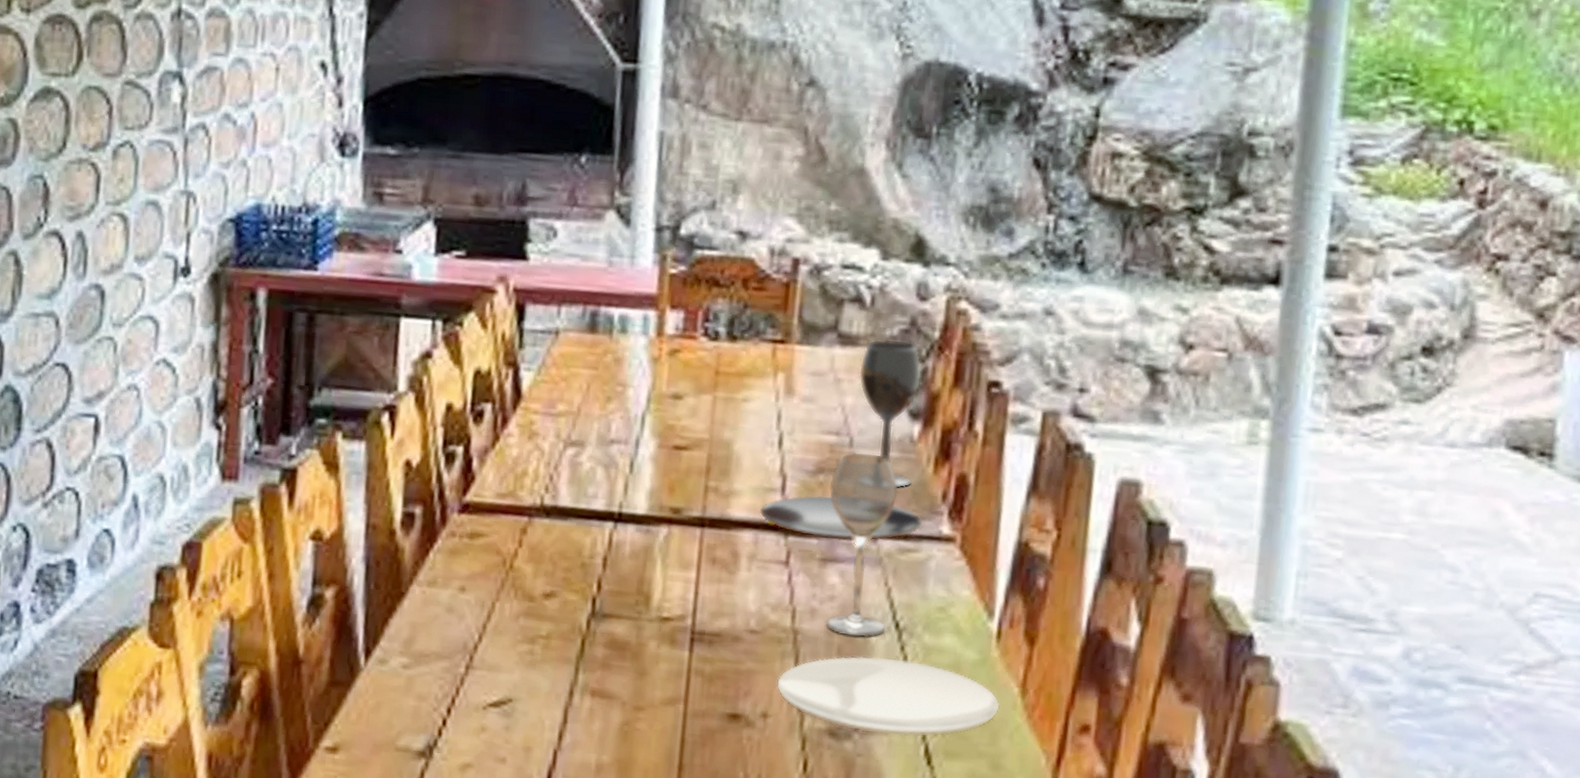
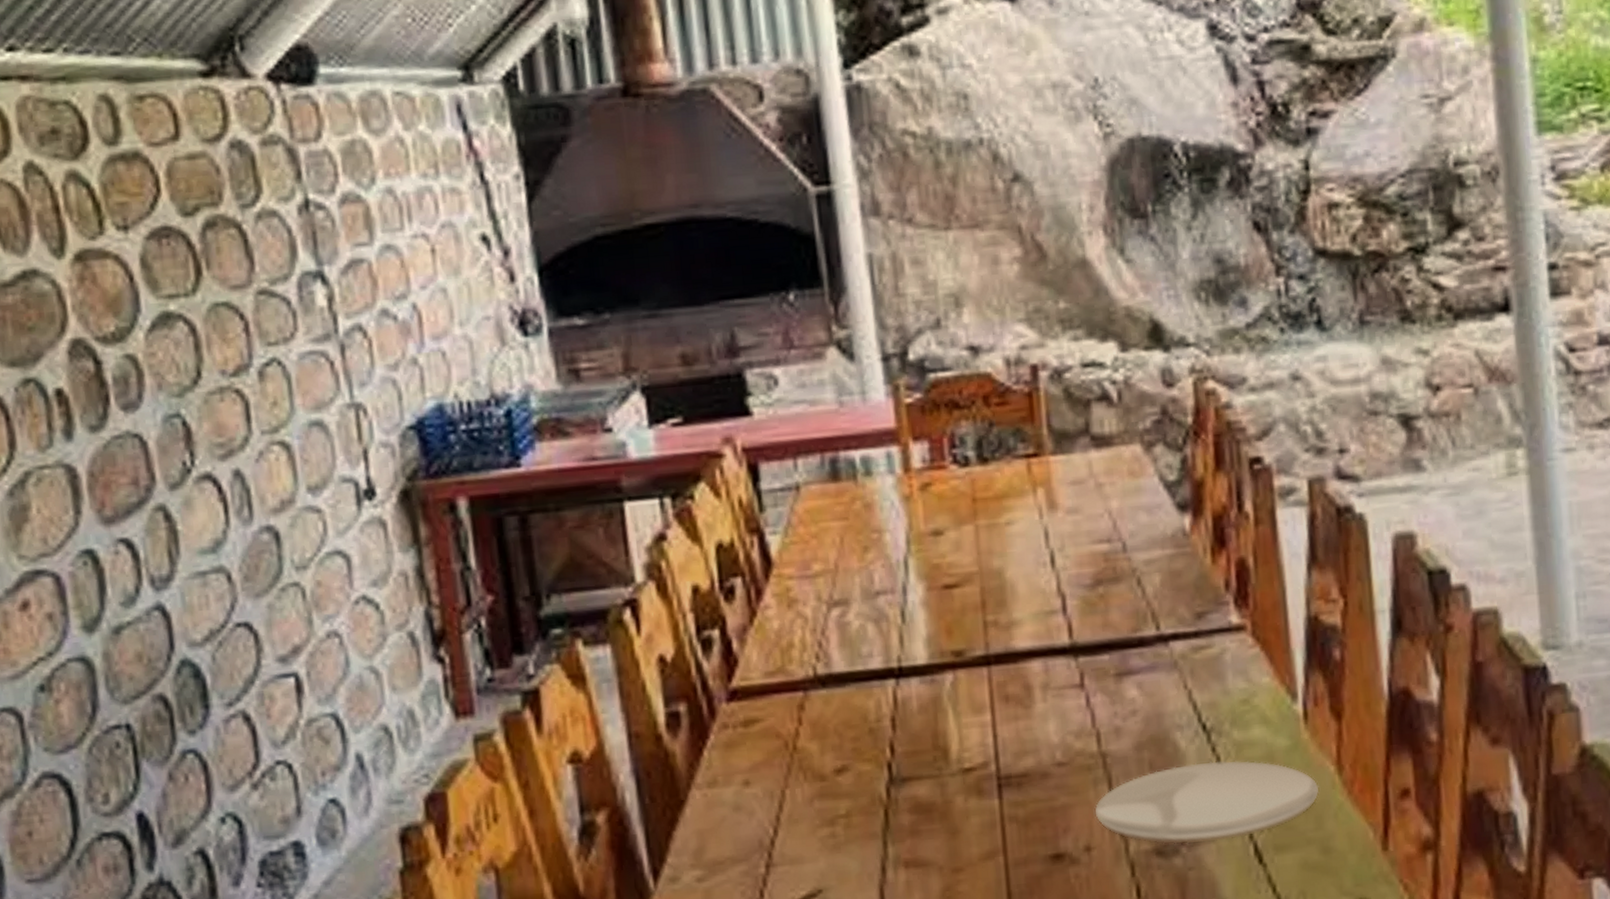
plate: present [759,495,923,541] -> none [1044,603,1211,653]
wineglass: present [827,453,898,637] -> none [1110,555,1193,748]
wine glass: present [859,339,922,489] -> none [1118,432,1193,587]

